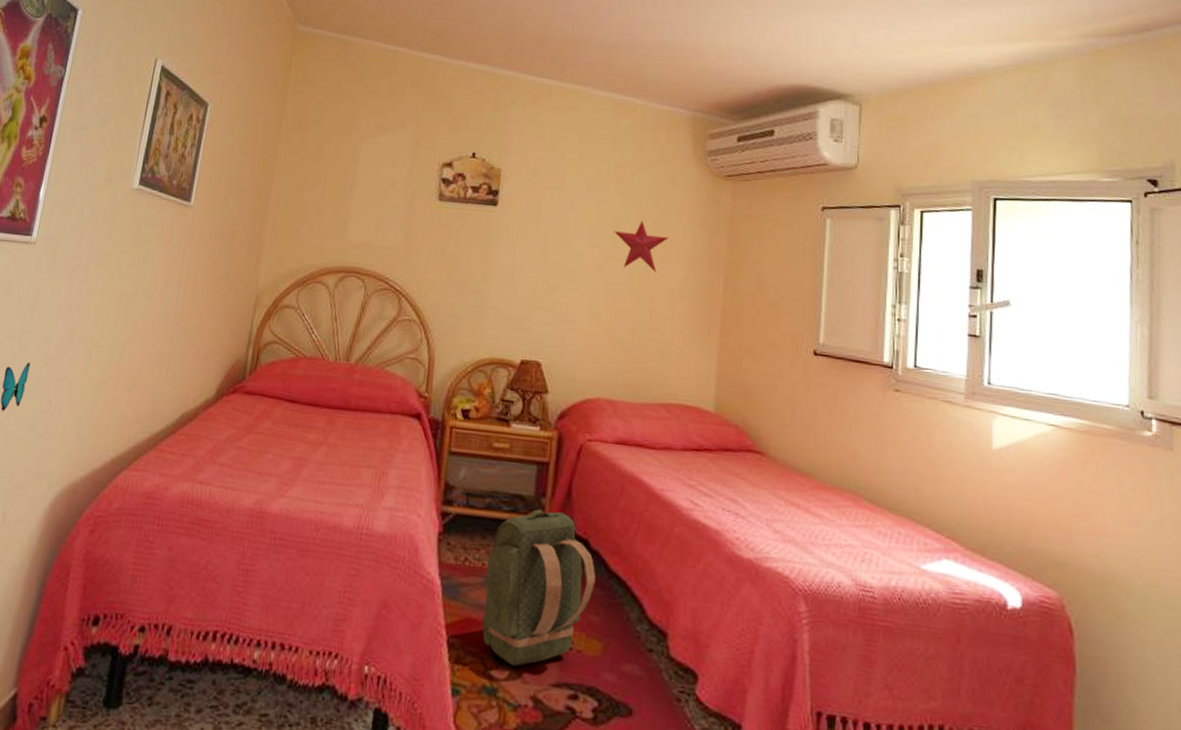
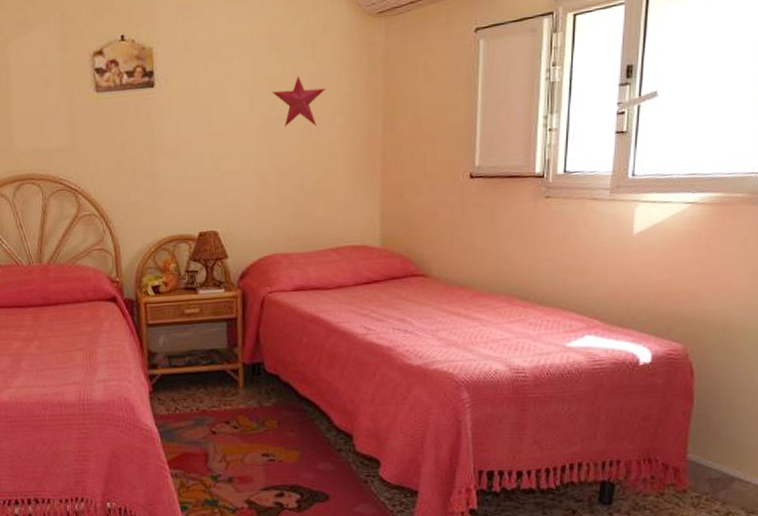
backpack: present [481,509,595,667] -> none [194,356,288,482]

